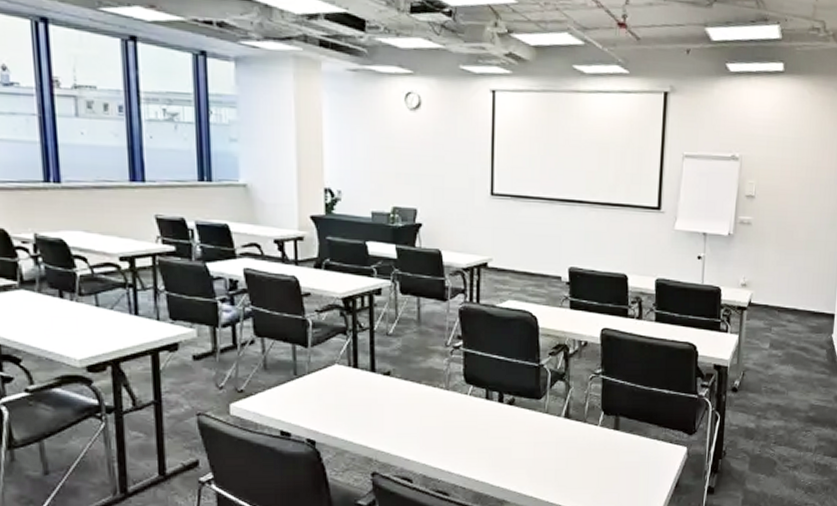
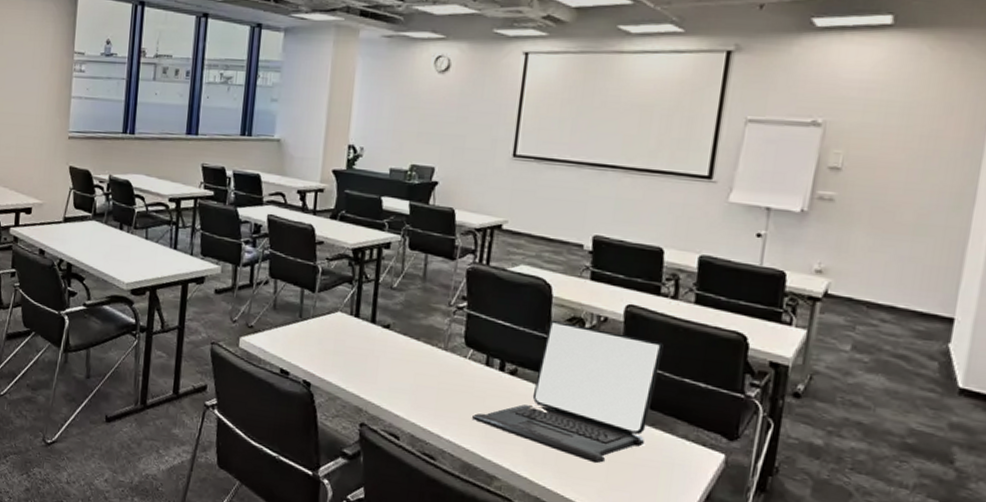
laptop: none [479,349,634,473] -> present [472,319,664,464]

